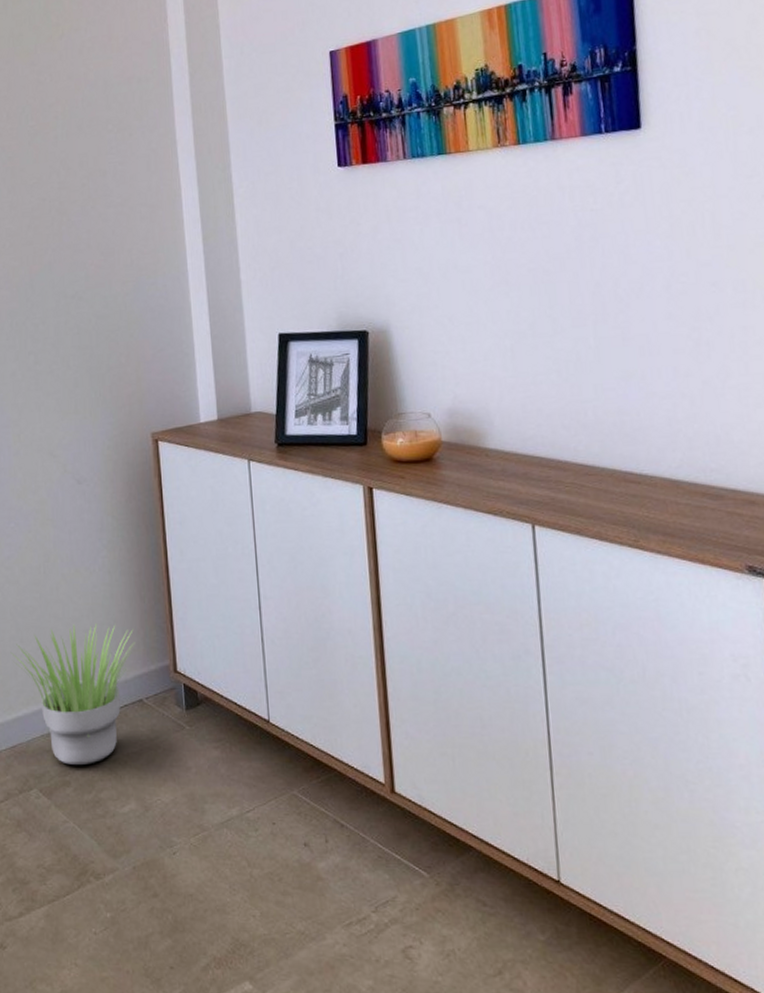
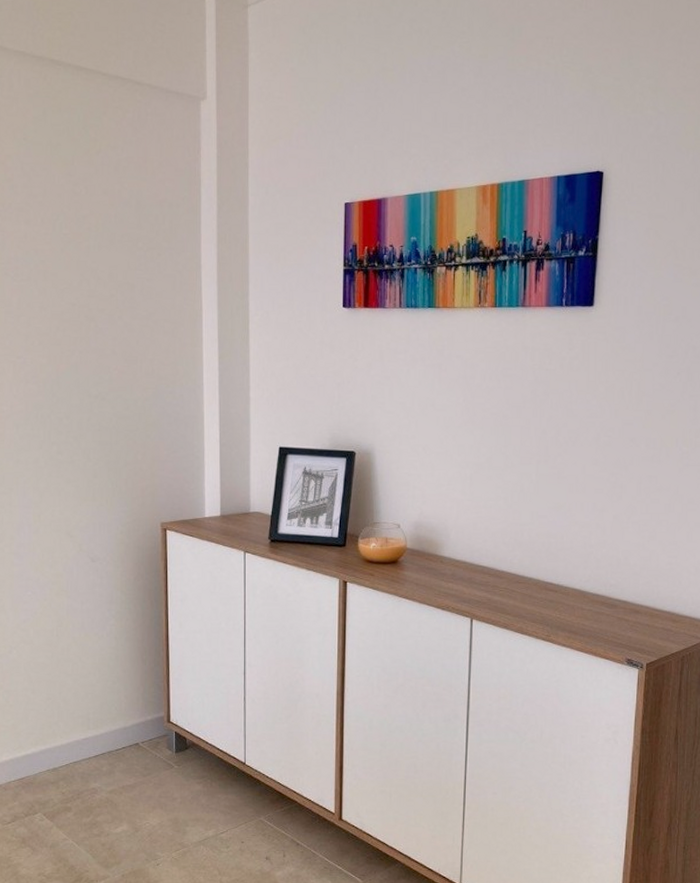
potted plant: present [10,623,134,765] -> none [22,680,134,794]

